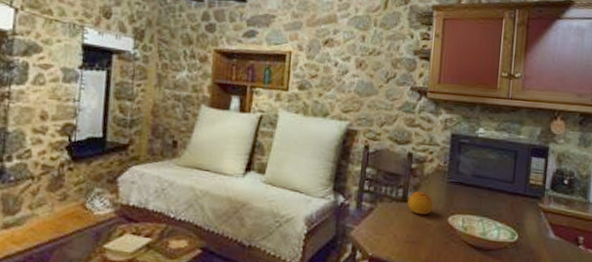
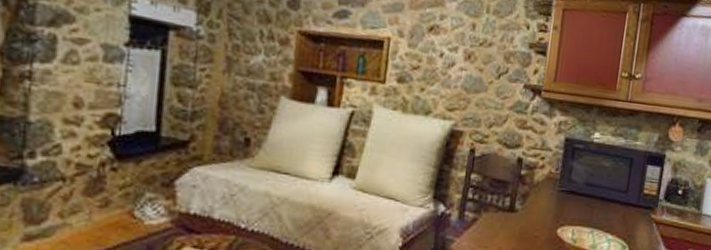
fruit: present [407,190,434,215] -> none [514,199,543,226]

